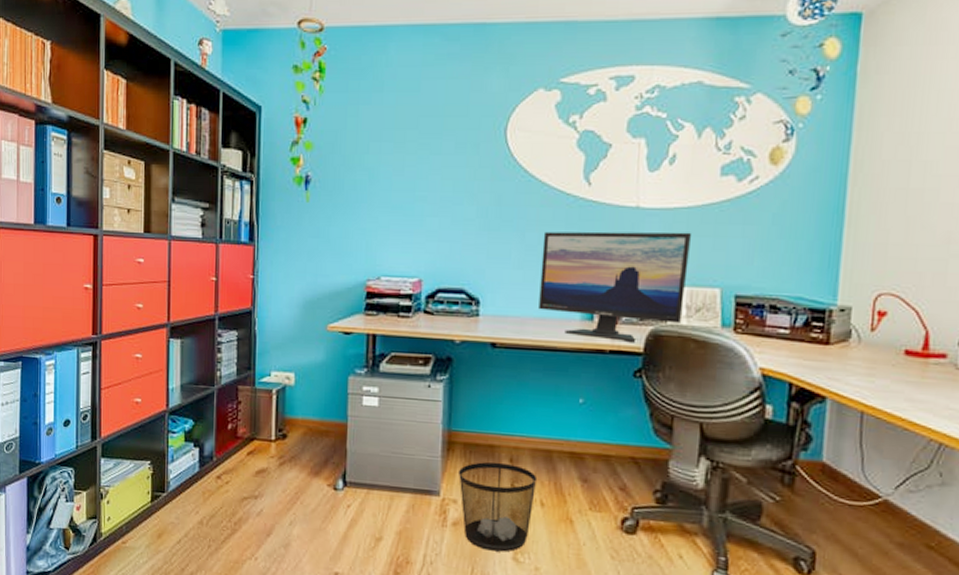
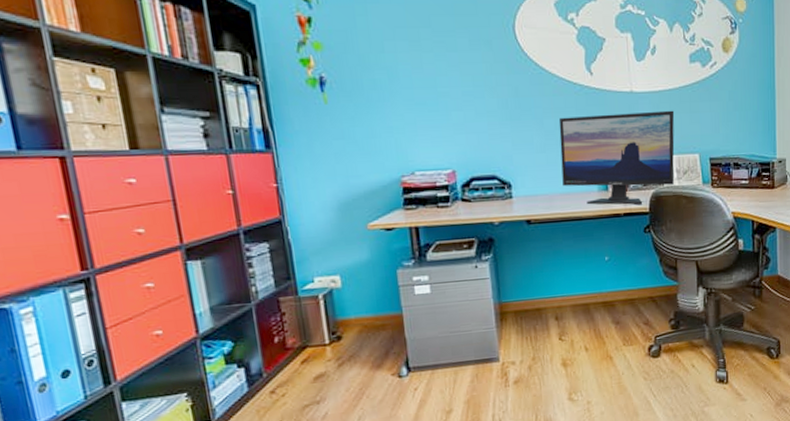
waste bin: present [457,462,538,552] -> none [512,321,580,398]

